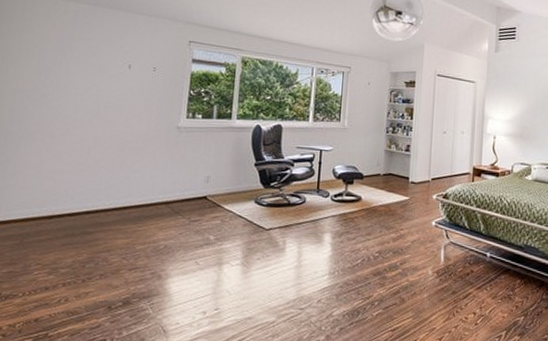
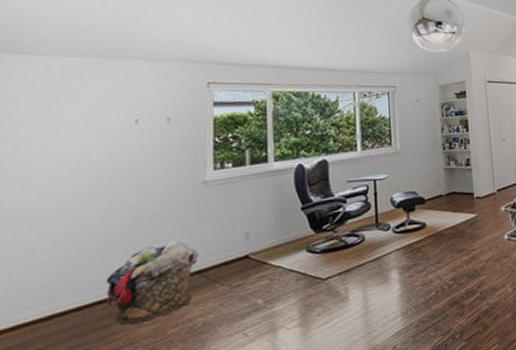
laundry basket: none [93,172,167,236] -> present [106,239,198,325]

